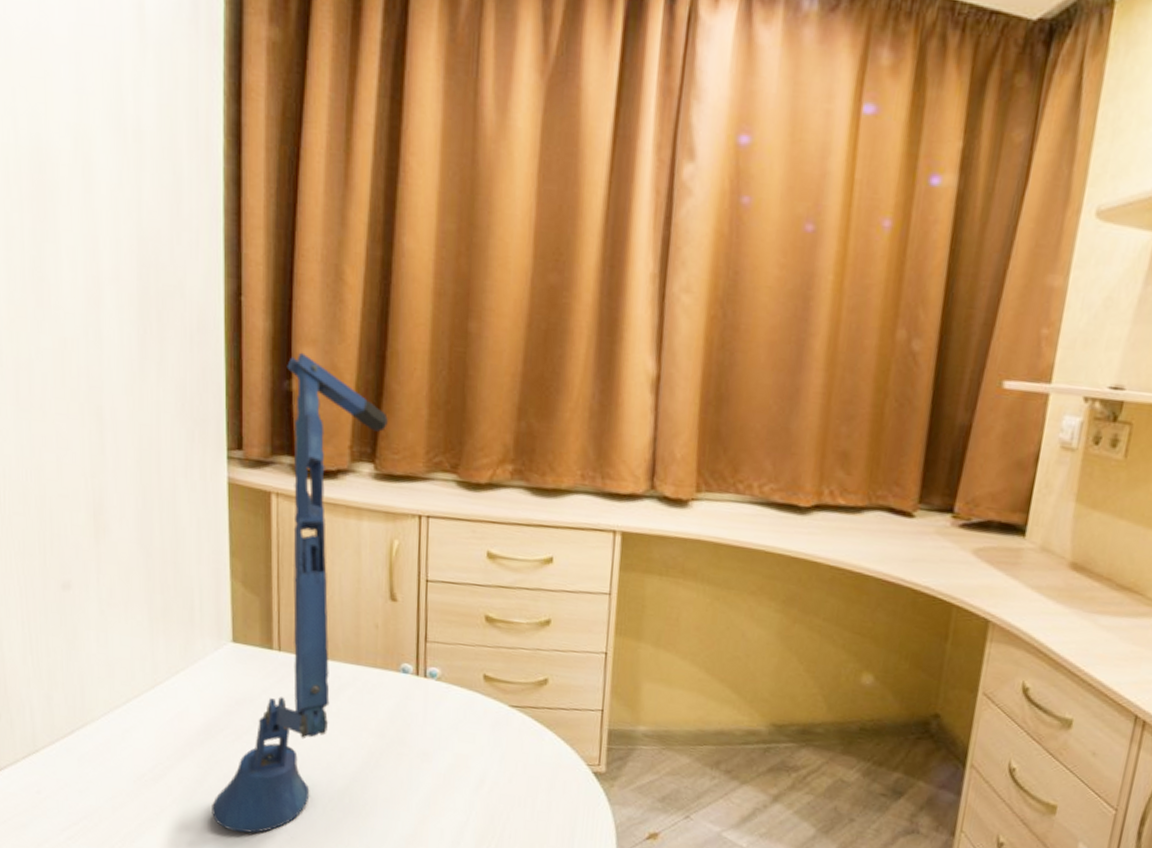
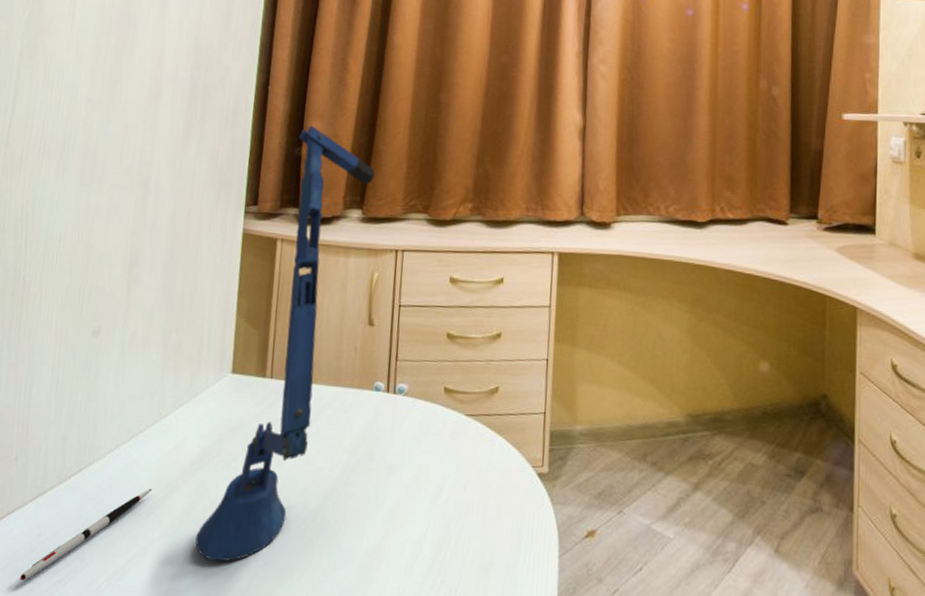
pen: none [26,755,157,835] -> present [20,488,152,581]

